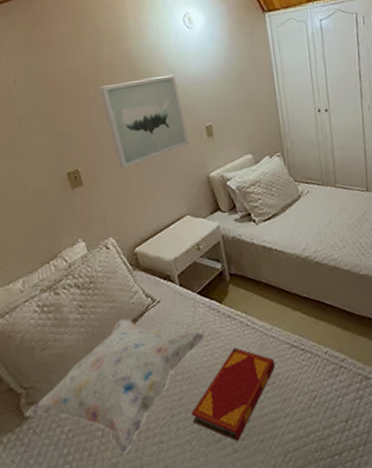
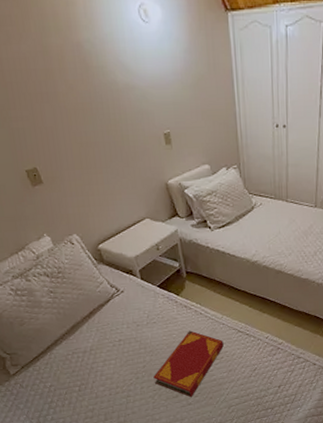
decorative pillow: present [26,318,206,454] -> none [12,304,165,403]
wall art: present [98,74,189,169] -> none [50,74,147,170]

